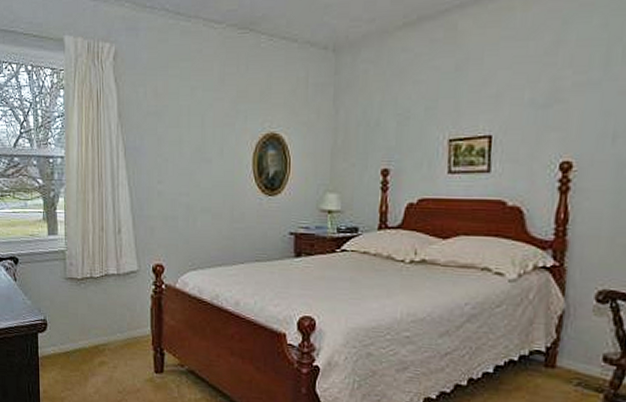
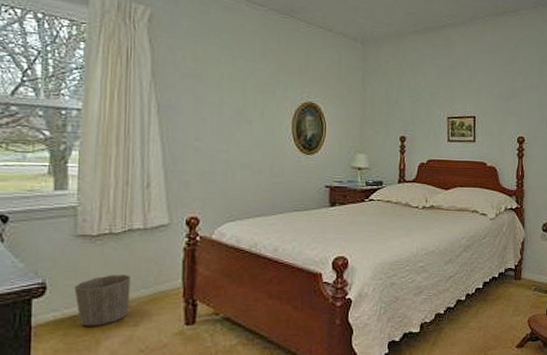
waste basket: none [67,317,109,364] -> present [74,275,130,326]

